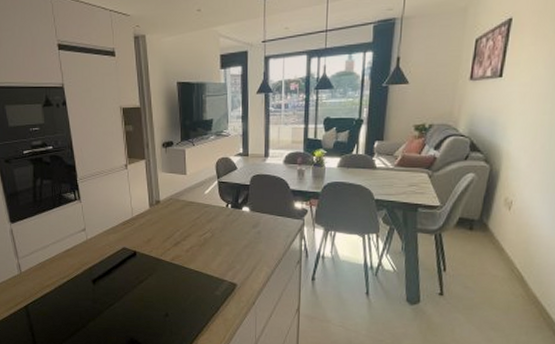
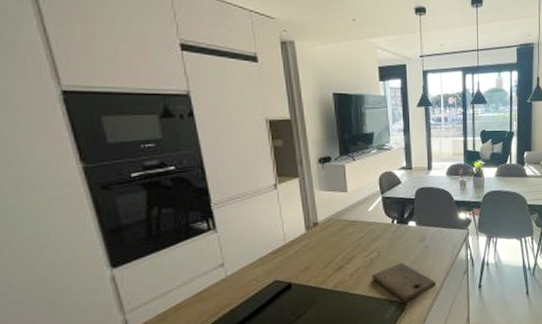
cutting board: none [205,245,268,283] -> present [372,262,437,302]

